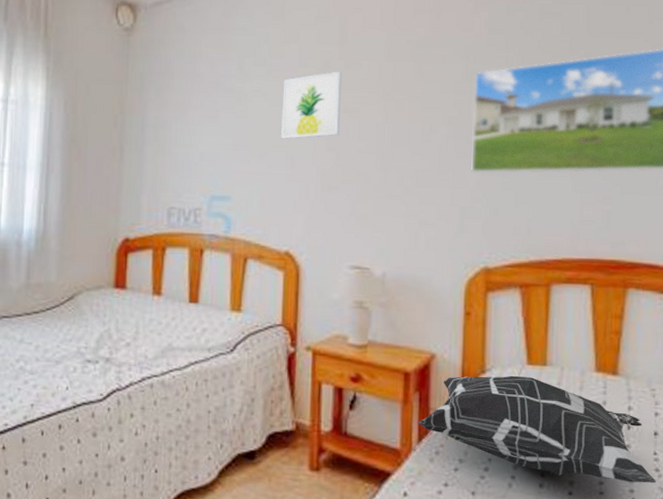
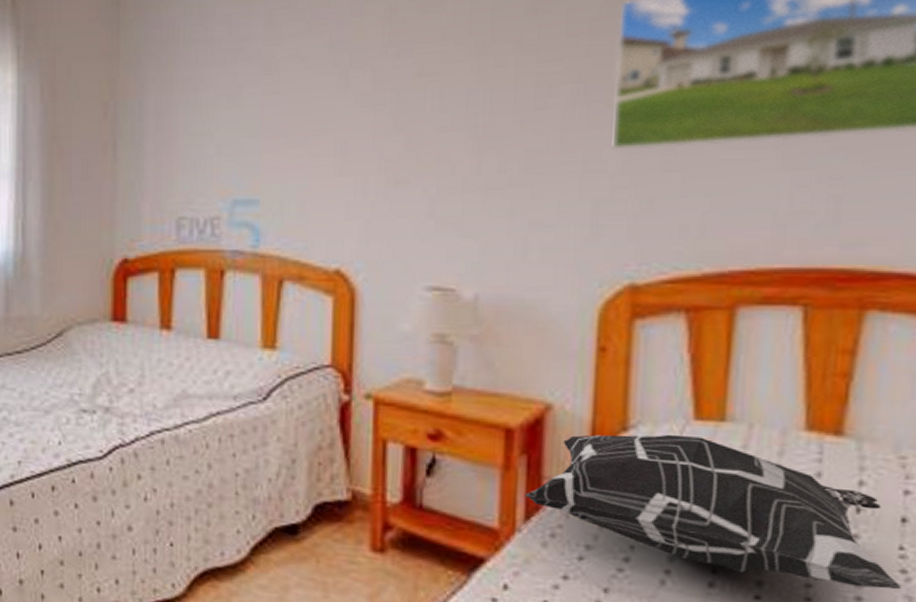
wall art: present [281,71,342,139] -> none [327,18,415,118]

